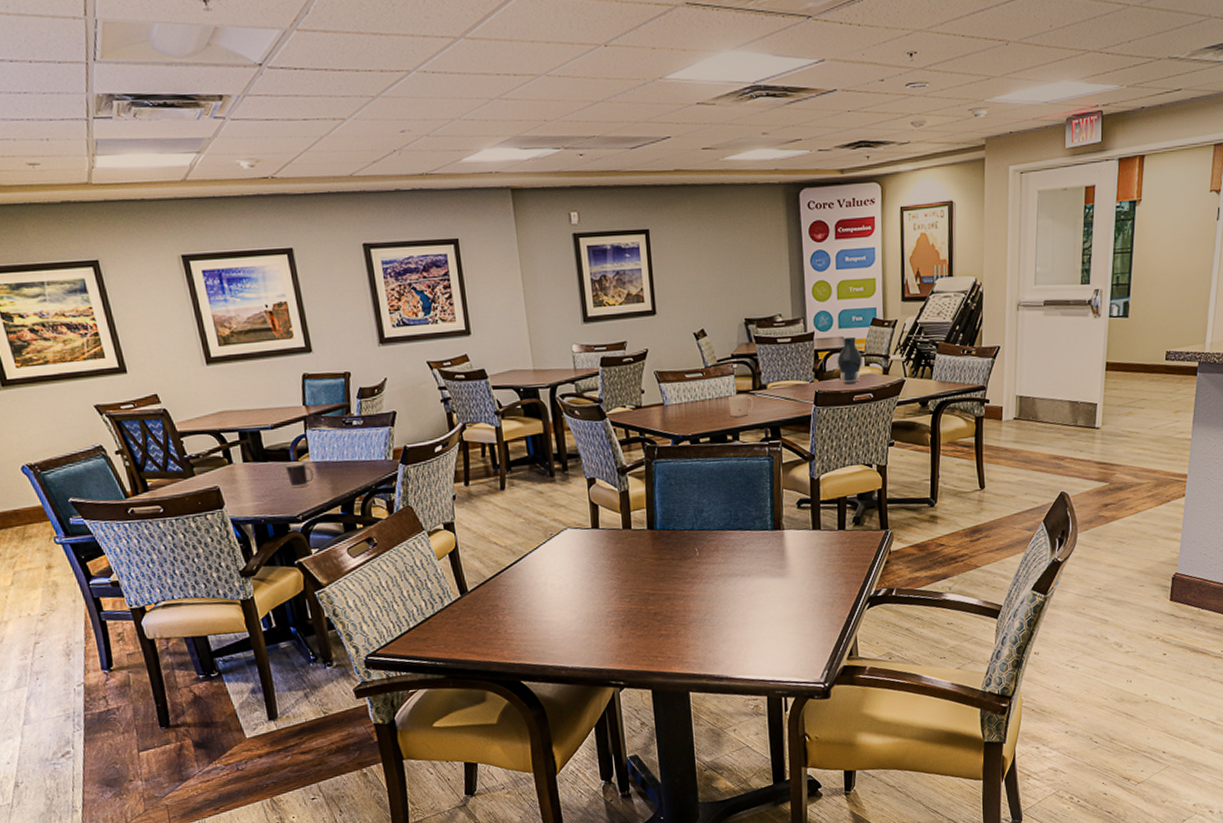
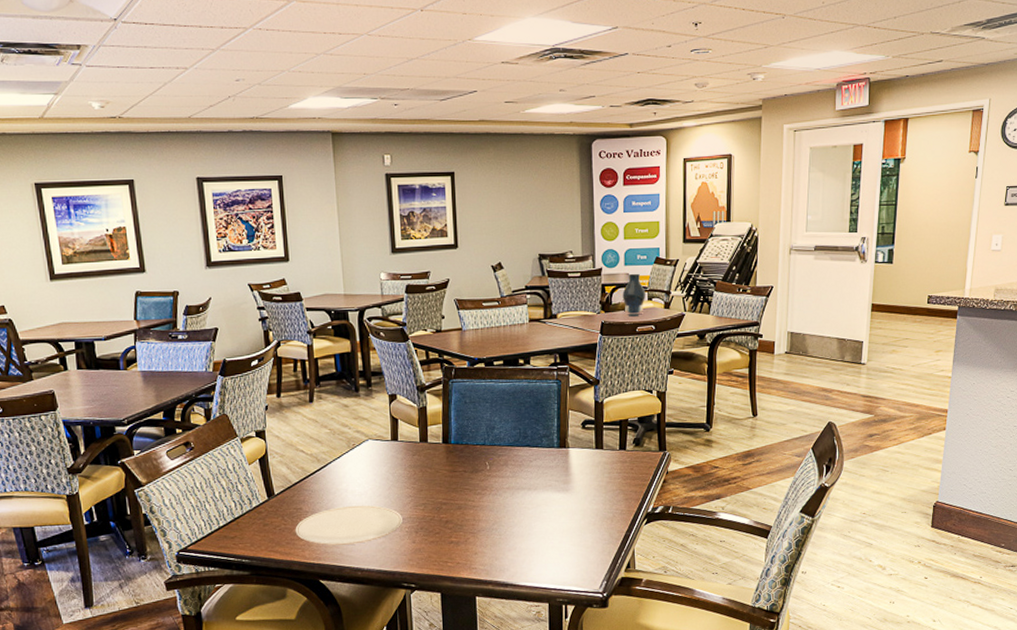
mug: present [285,462,314,488] -> none [114,371,140,395]
plate: none [492,599,608,644] -> present [295,505,402,546]
mug: present [728,394,754,417] -> none [521,322,545,343]

